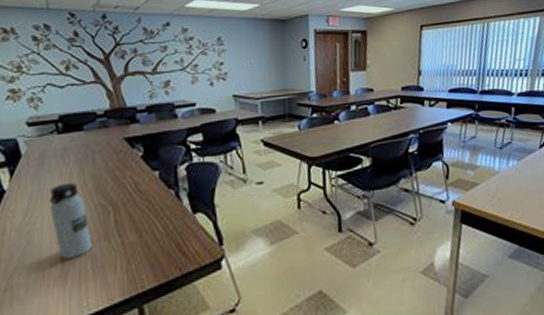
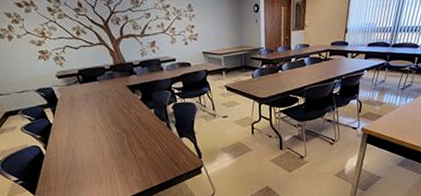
water bottle: present [49,182,92,259] -> none [81,117,116,167]

